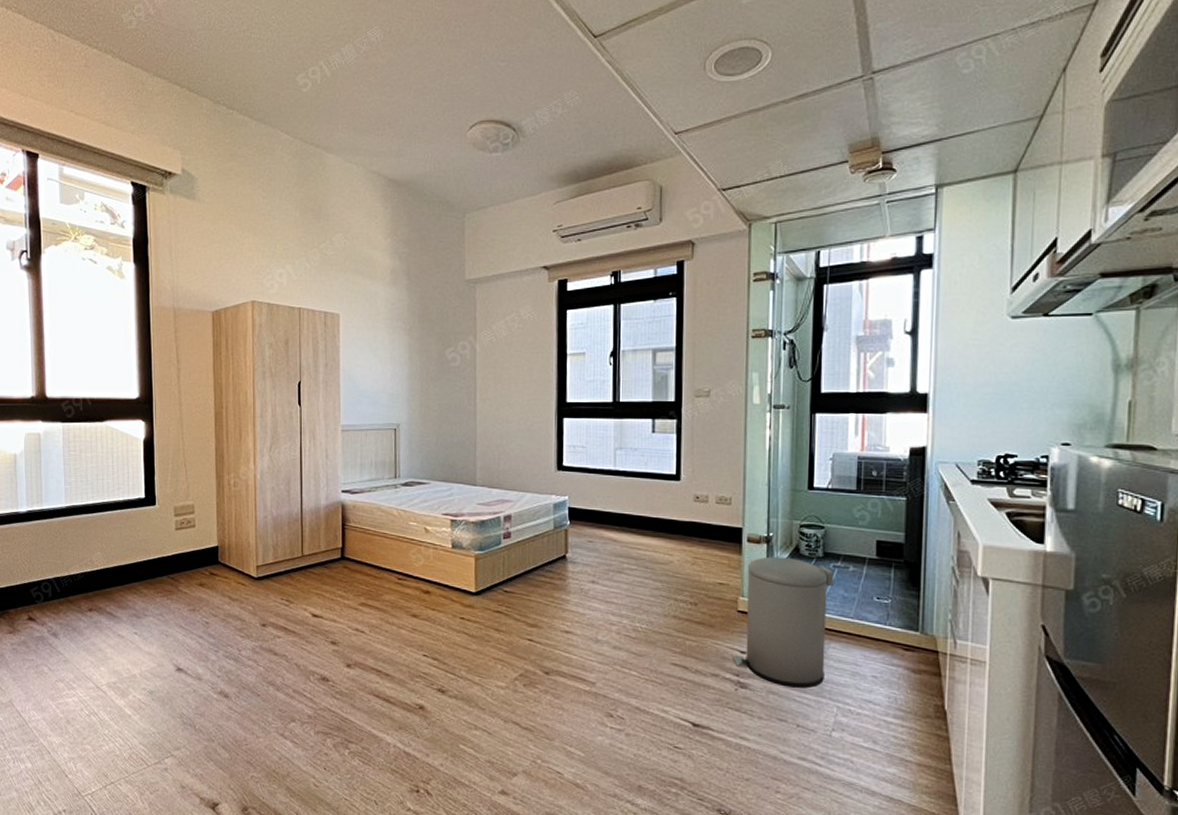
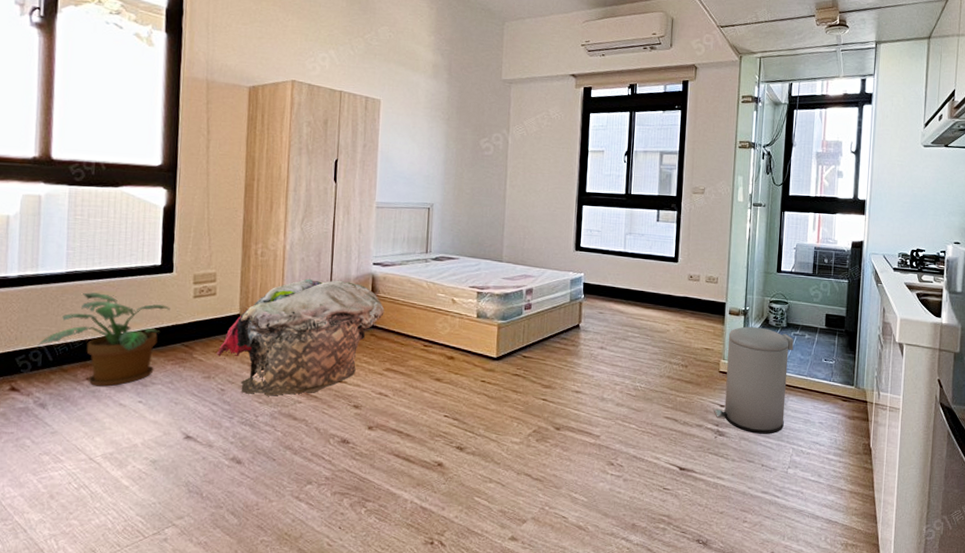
potted plant: none [46,526,156,618] -> present [36,292,170,387]
laundry basket: none [198,508,356,630] -> present [216,278,385,396]

